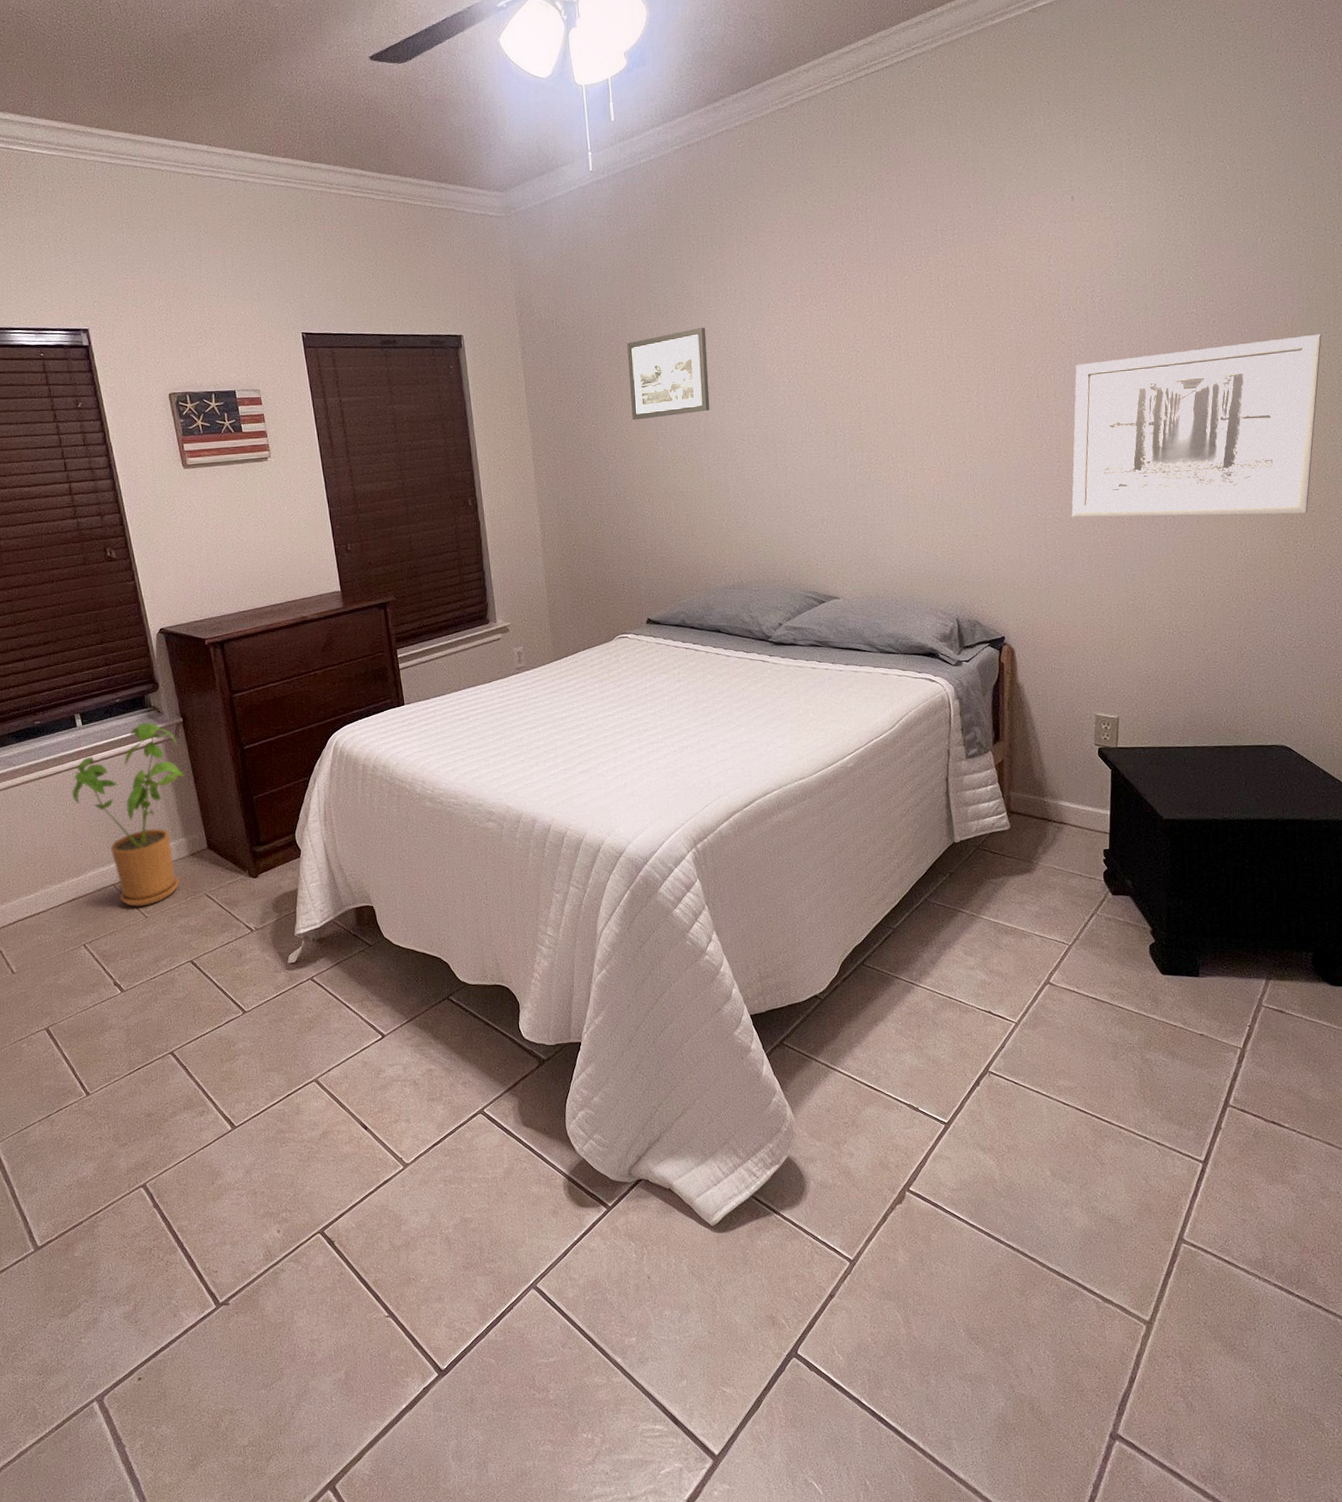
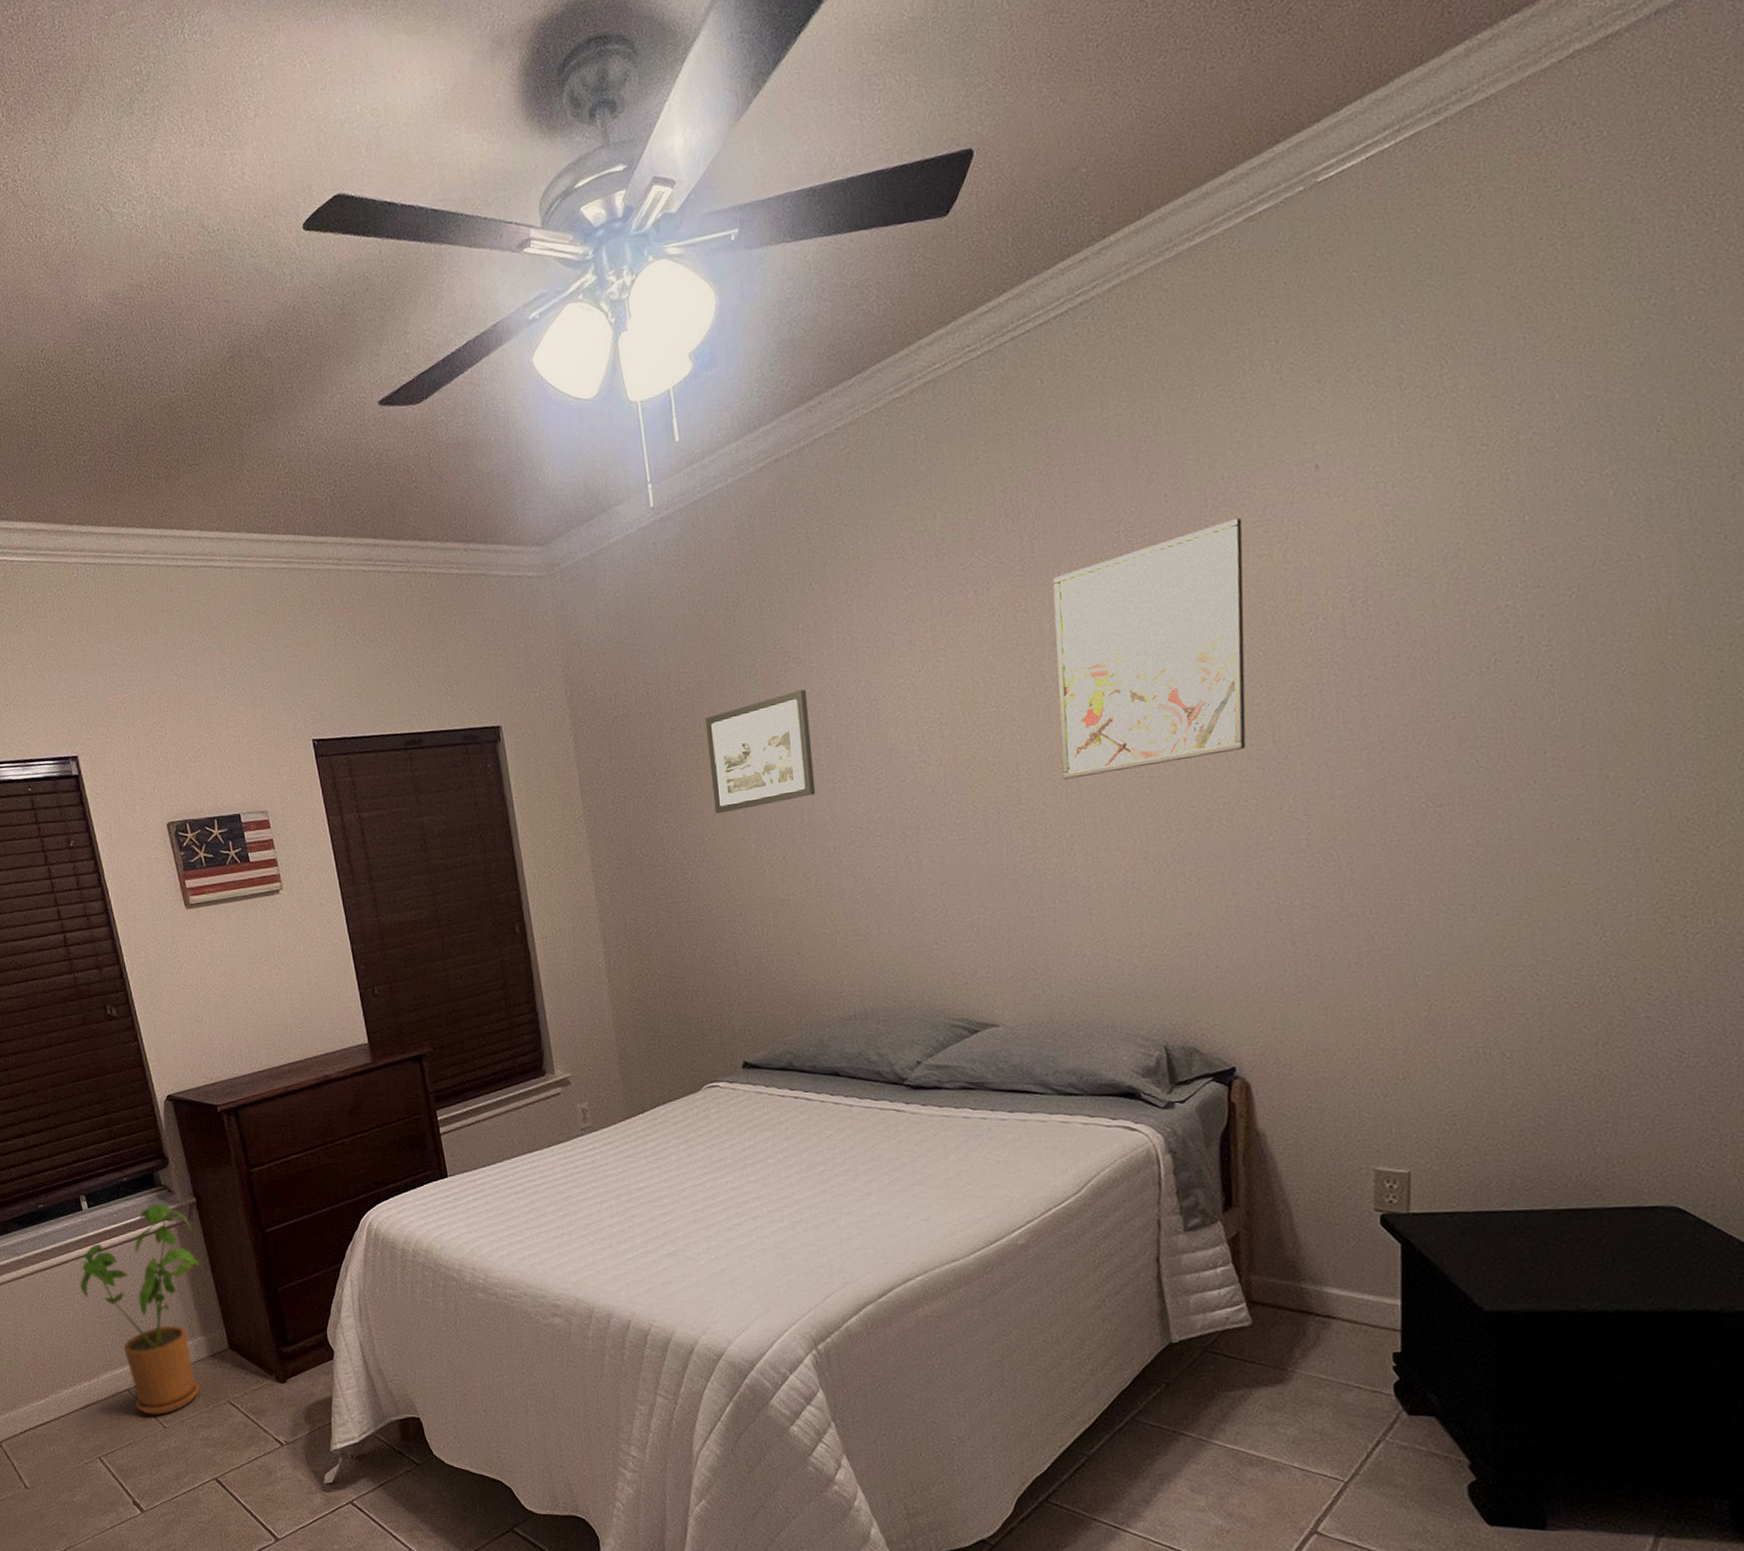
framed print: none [889,229,1022,414] -> present [1052,517,1246,780]
wall art: present [1071,334,1322,518] -> none [1329,617,1718,902]

